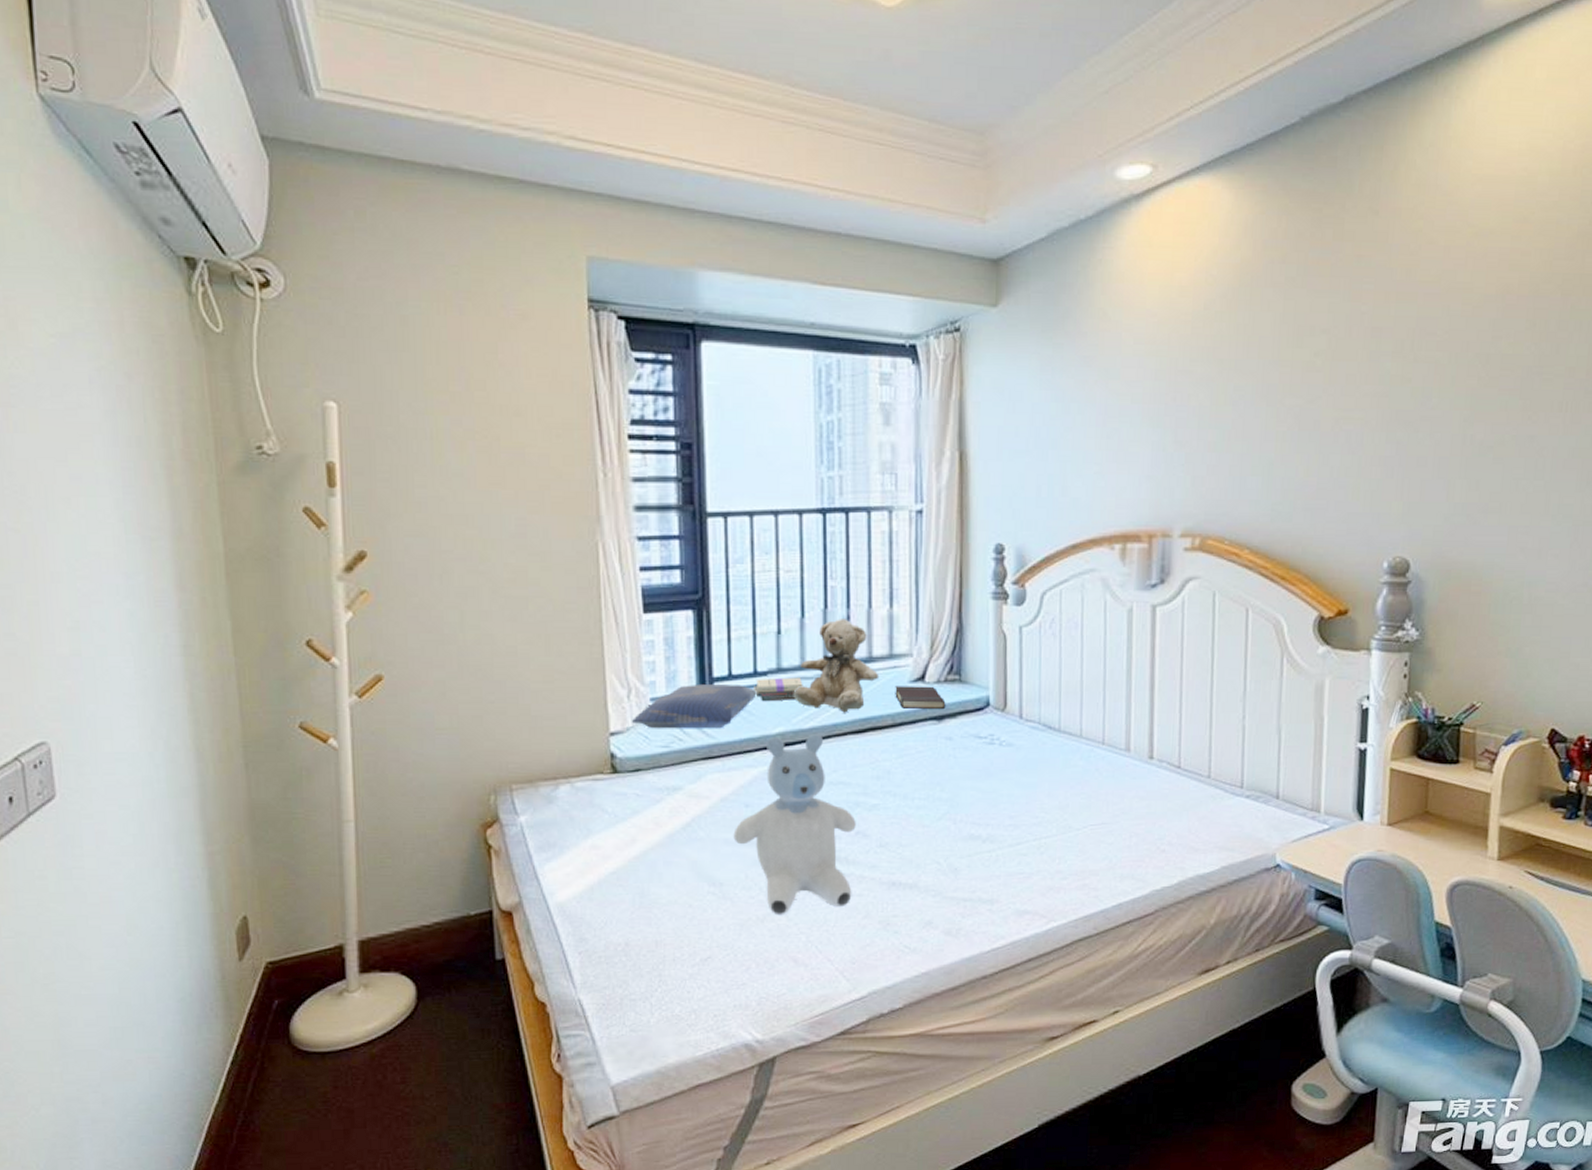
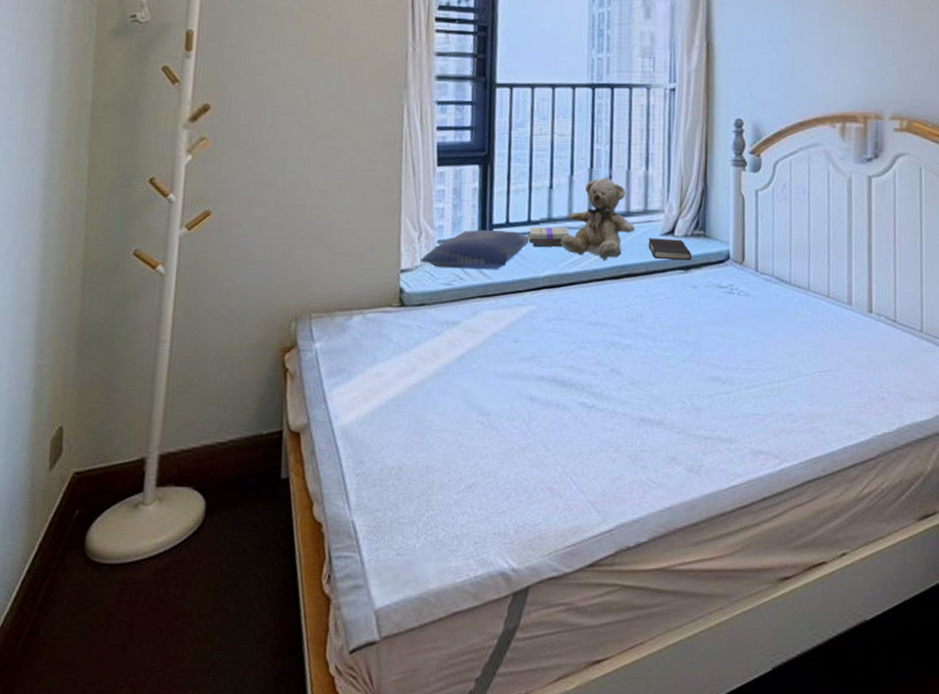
stuffed bear: present [733,734,856,916] -> none [502,278,611,446]

